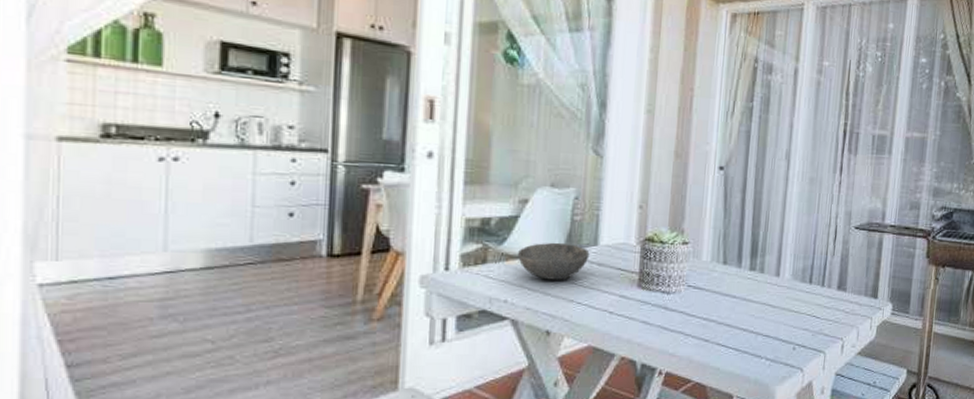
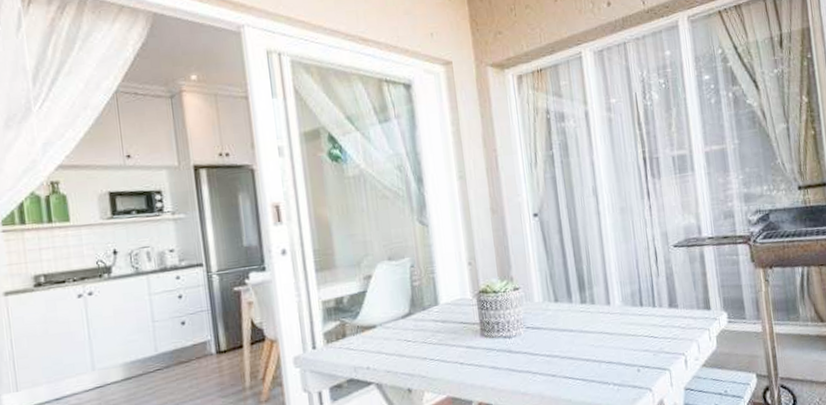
bowl: present [518,242,590,280] -> none [371,307,433,344]

